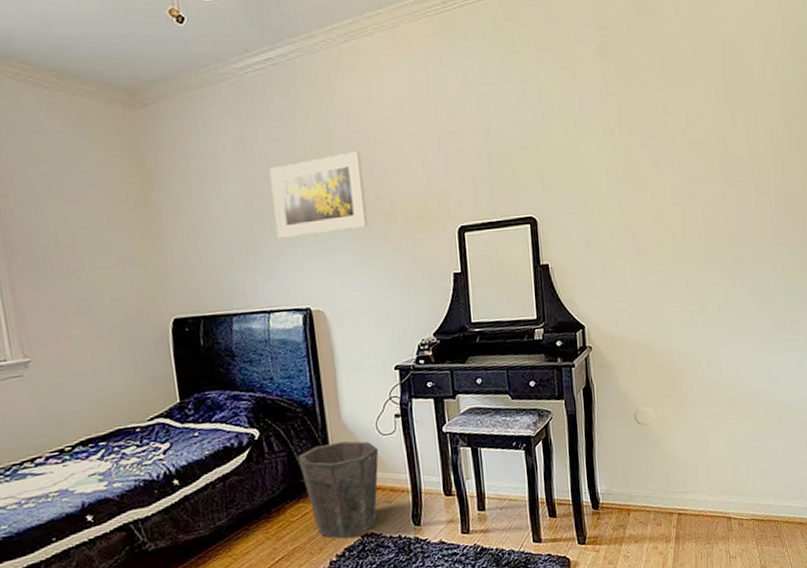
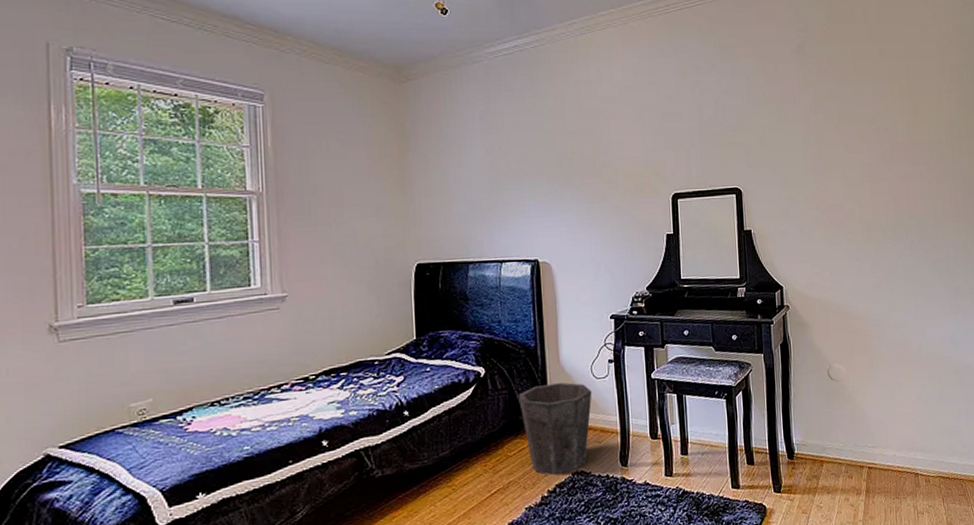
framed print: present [269,151,368,239] -> none [510,126,593,198]

